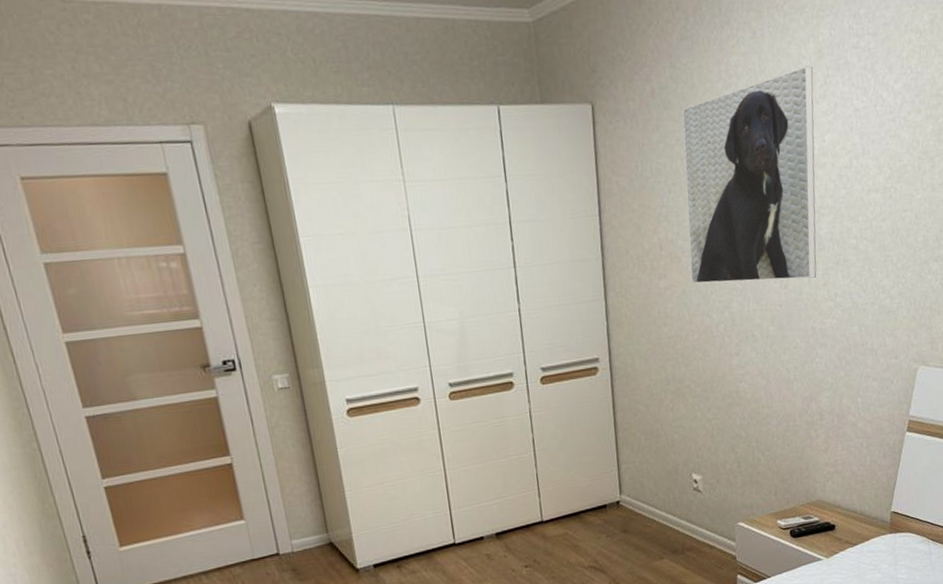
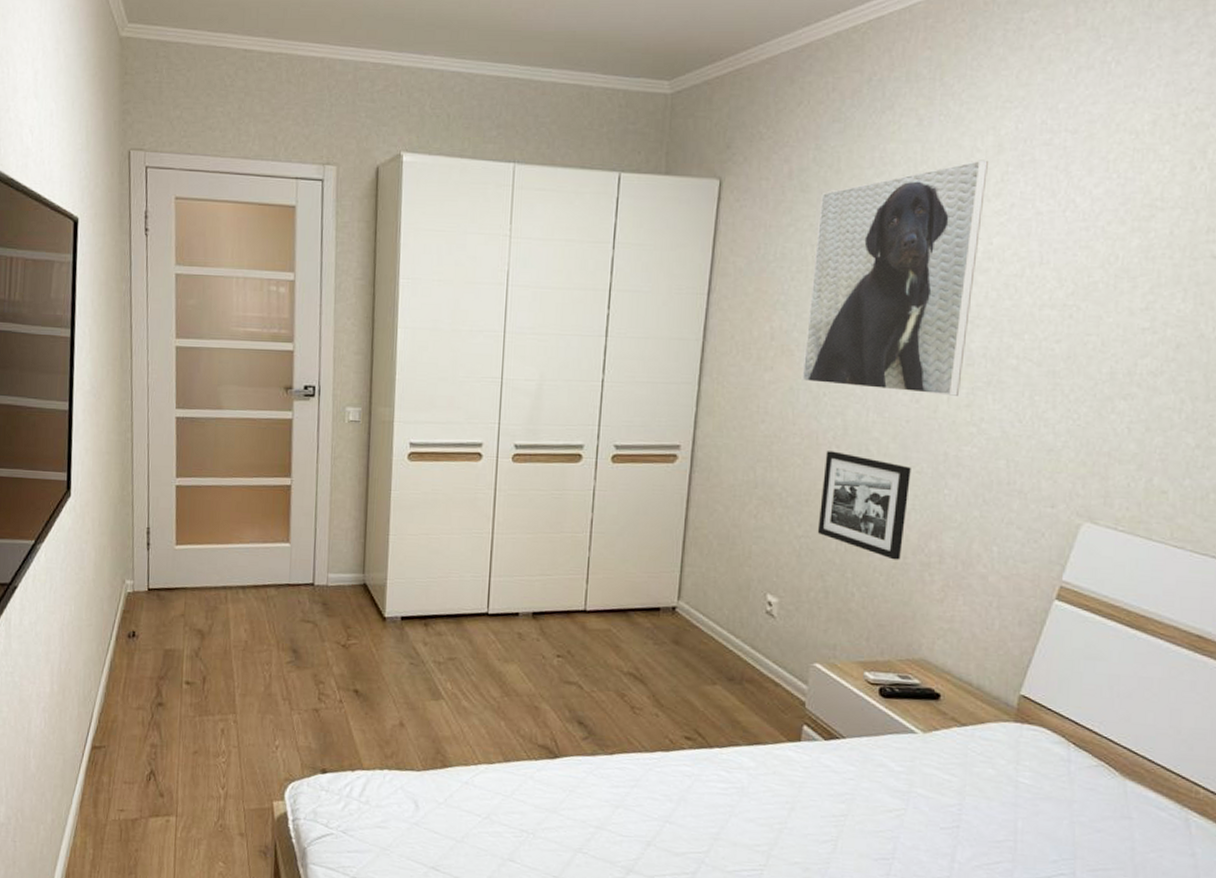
picture frame: none [720,341,791,425] -> present [817,451,911,560]

